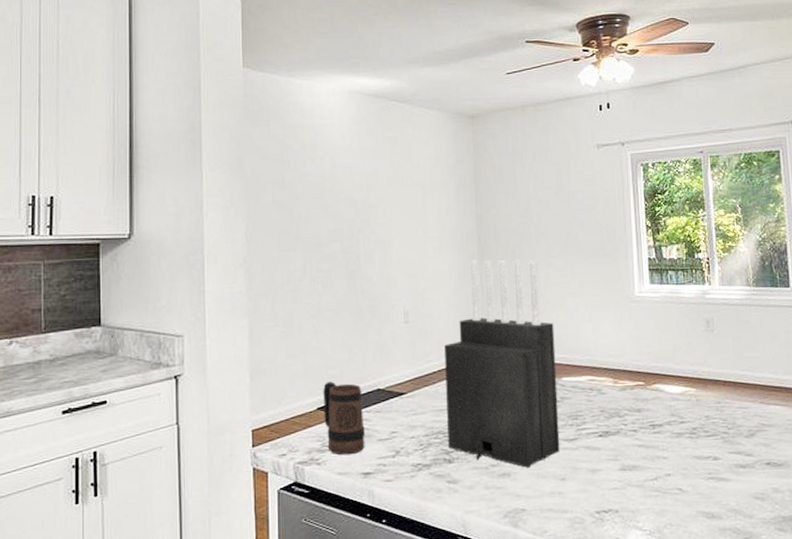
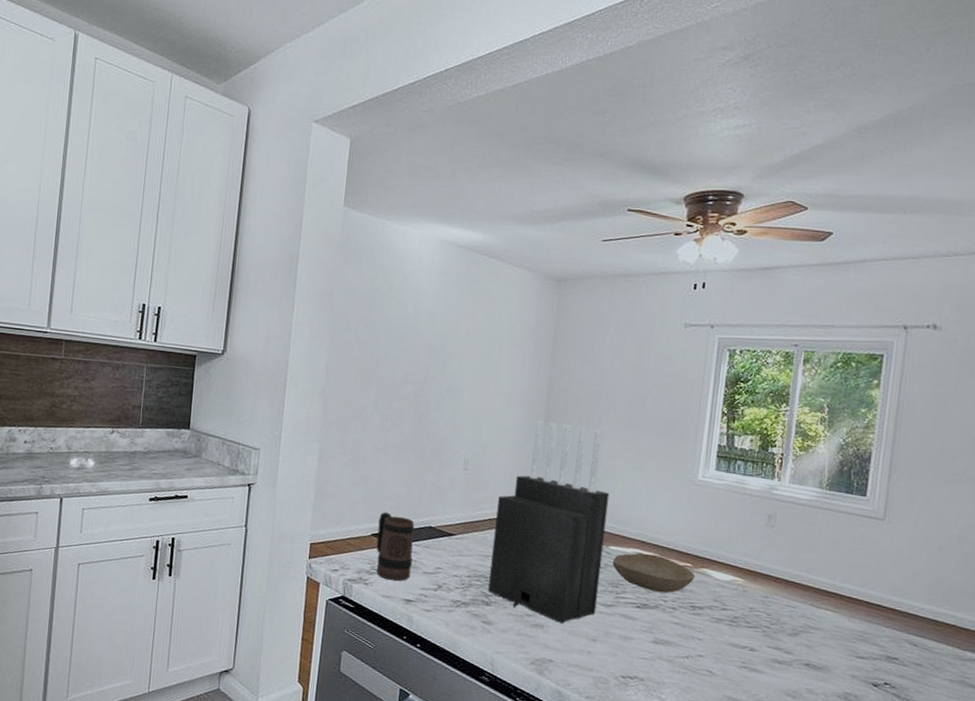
bowl: none [568,378,650,417] -> present [612,552,696,593]

